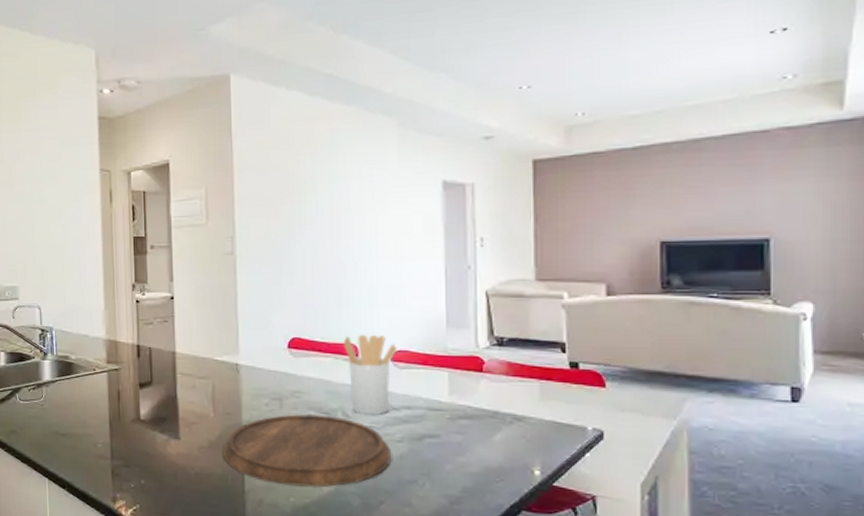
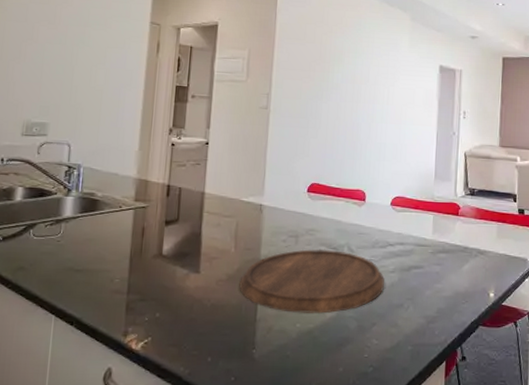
utensil holder: present [343,334,398,416] -> none [353,182,397,251]

